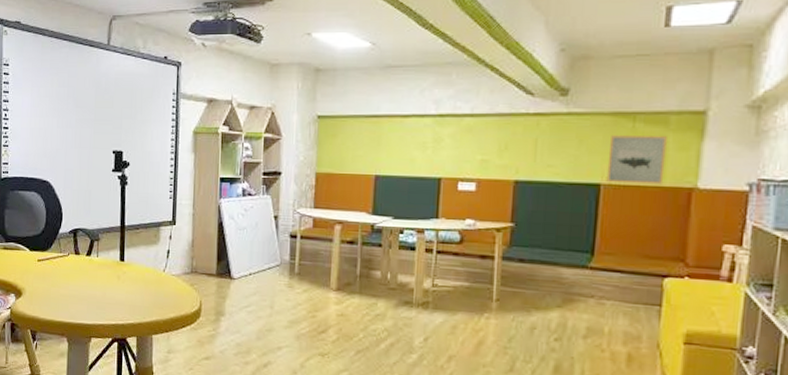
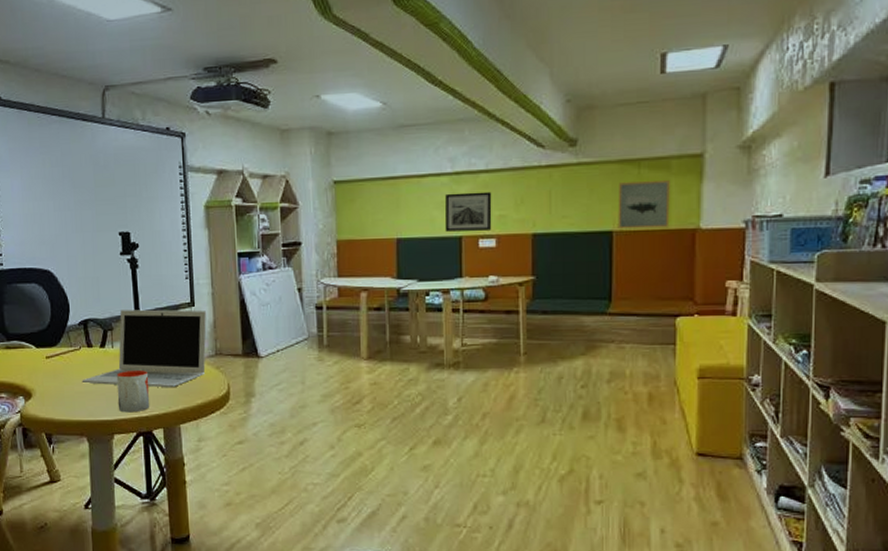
laptop: none [67,223,185,300] -> present [81,309,207,388]
mug: none [97,279,127,319] -> present [116,369,150,413]
wall art: none [424,135,475,175] -> present [444,191,492,232]

